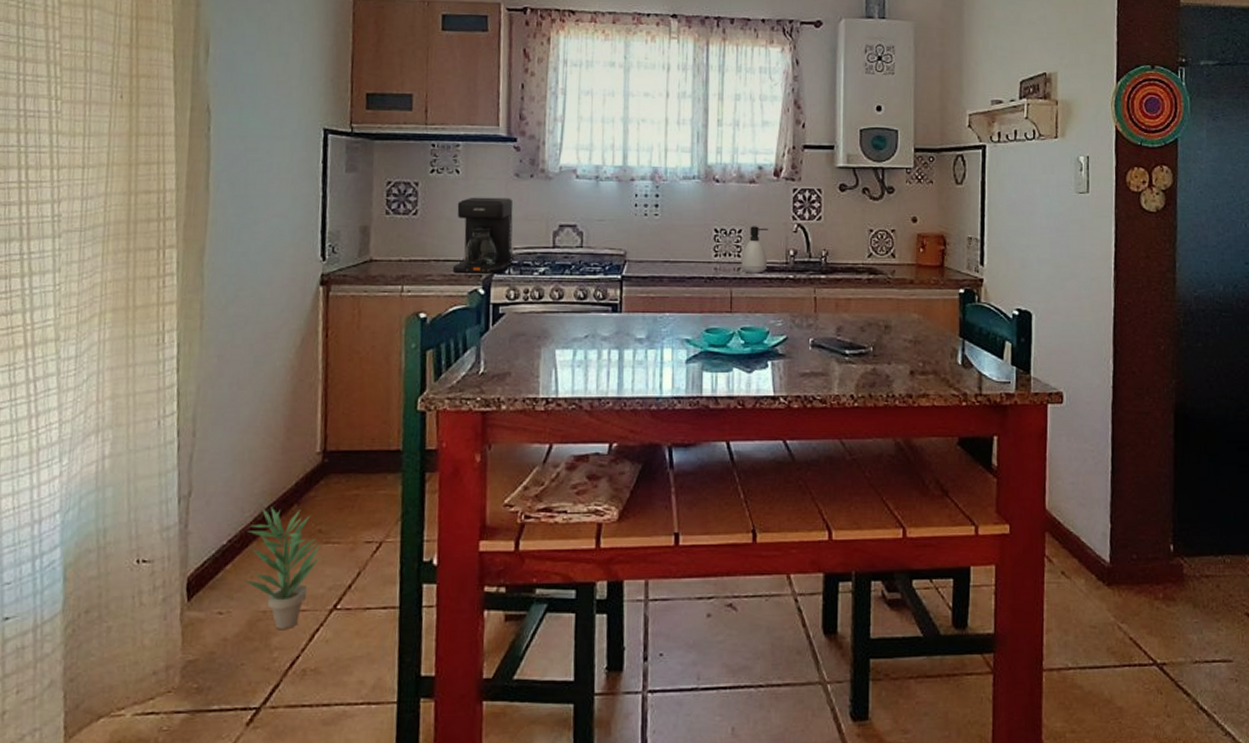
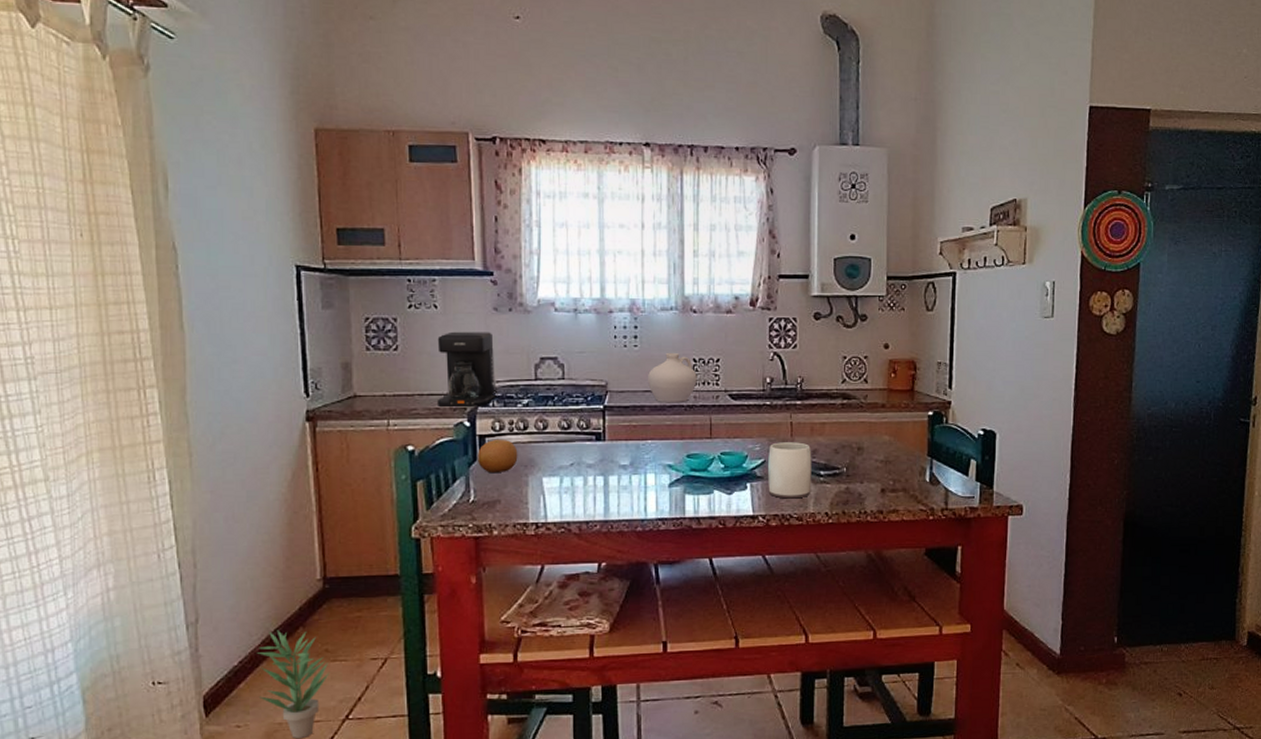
fruit: none [490,308,532,344] -> present [478,439,518,474]
ceramic jug: none [667,222,718,275] -> present [647,352,697,403]
soap dispenser: present [741,226,769,274] -> none [719,355,746,401]
mug: none [789,318,836,379] -> present [767,442,812,499]

